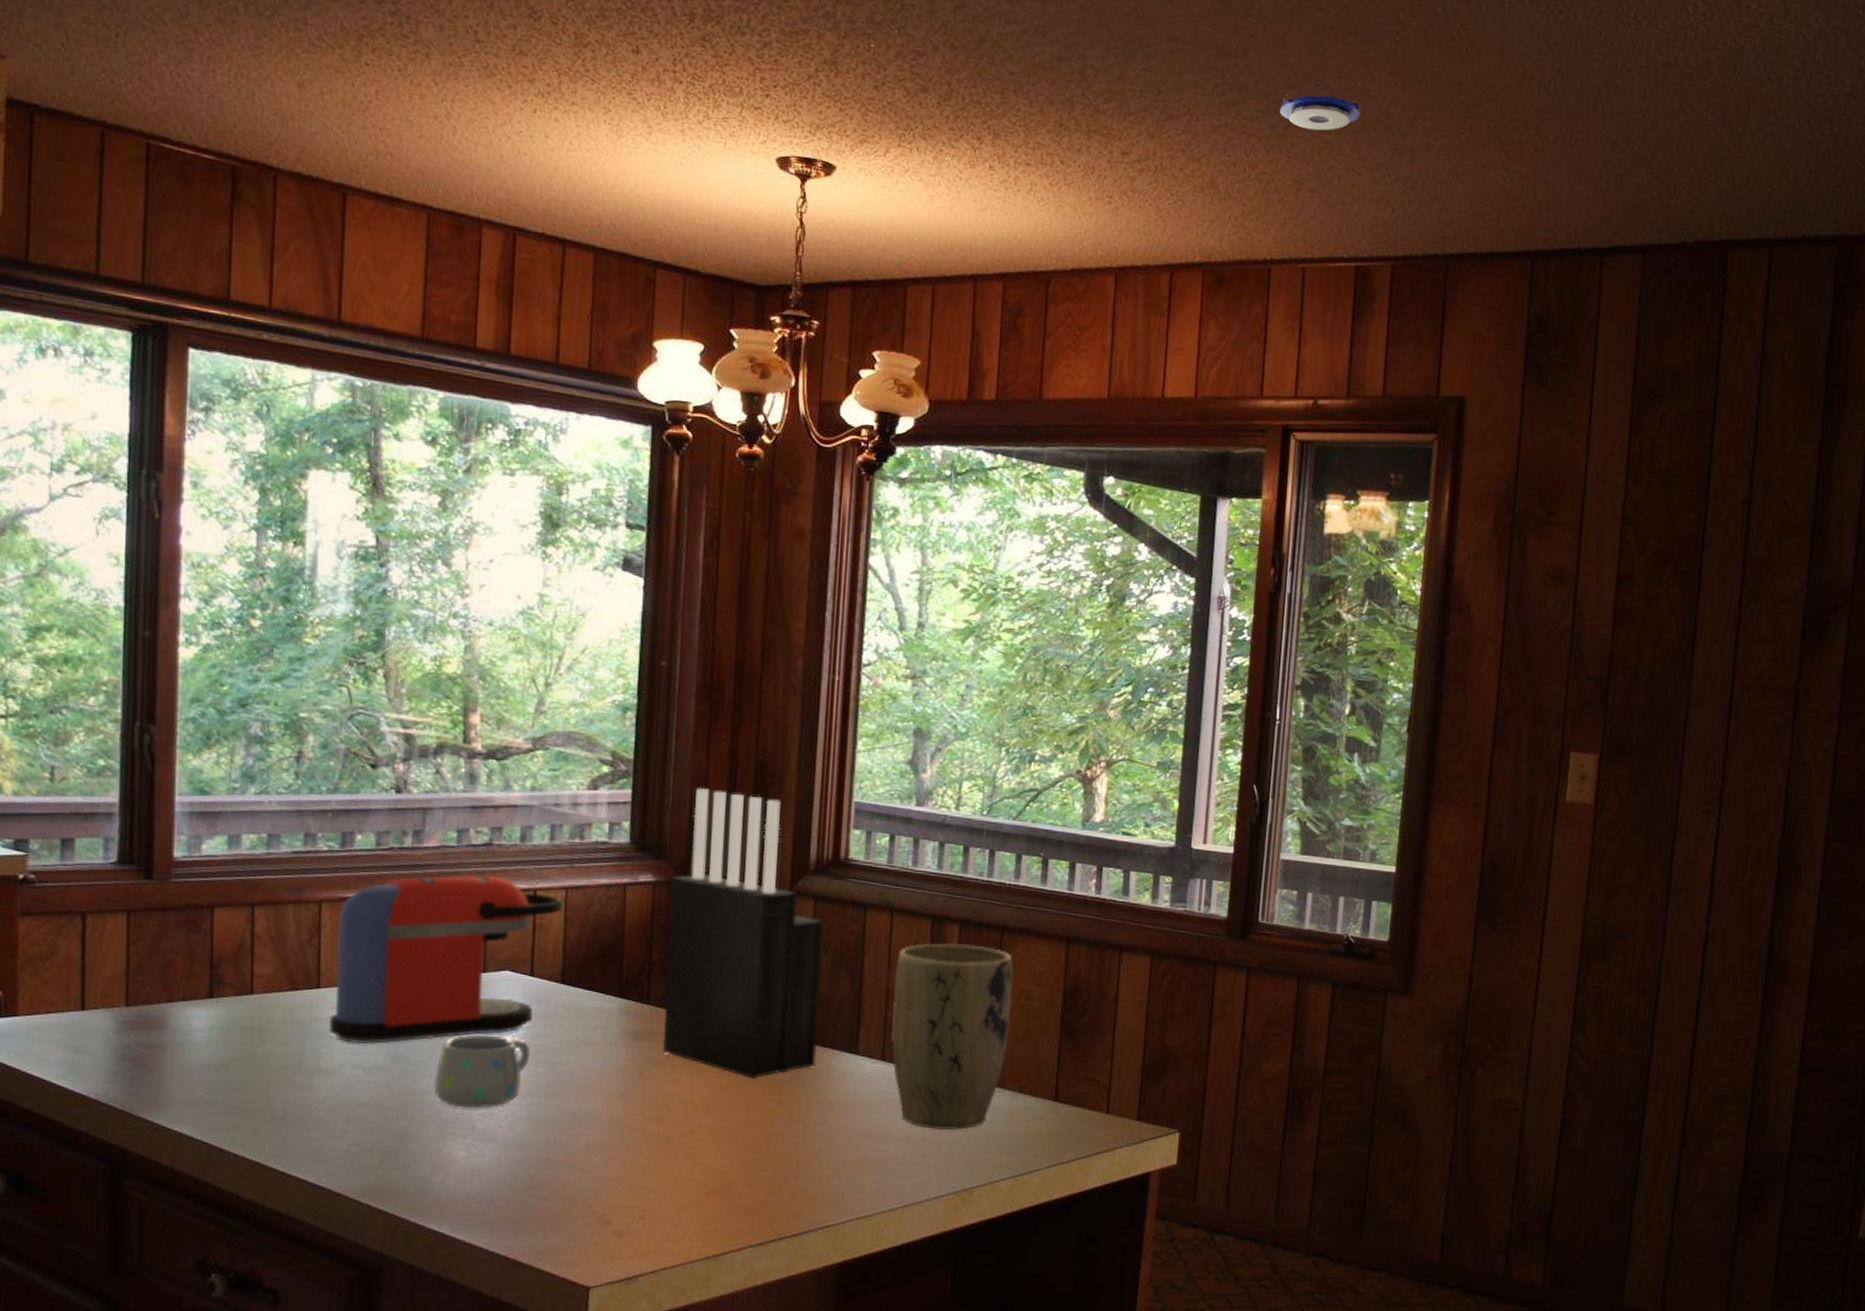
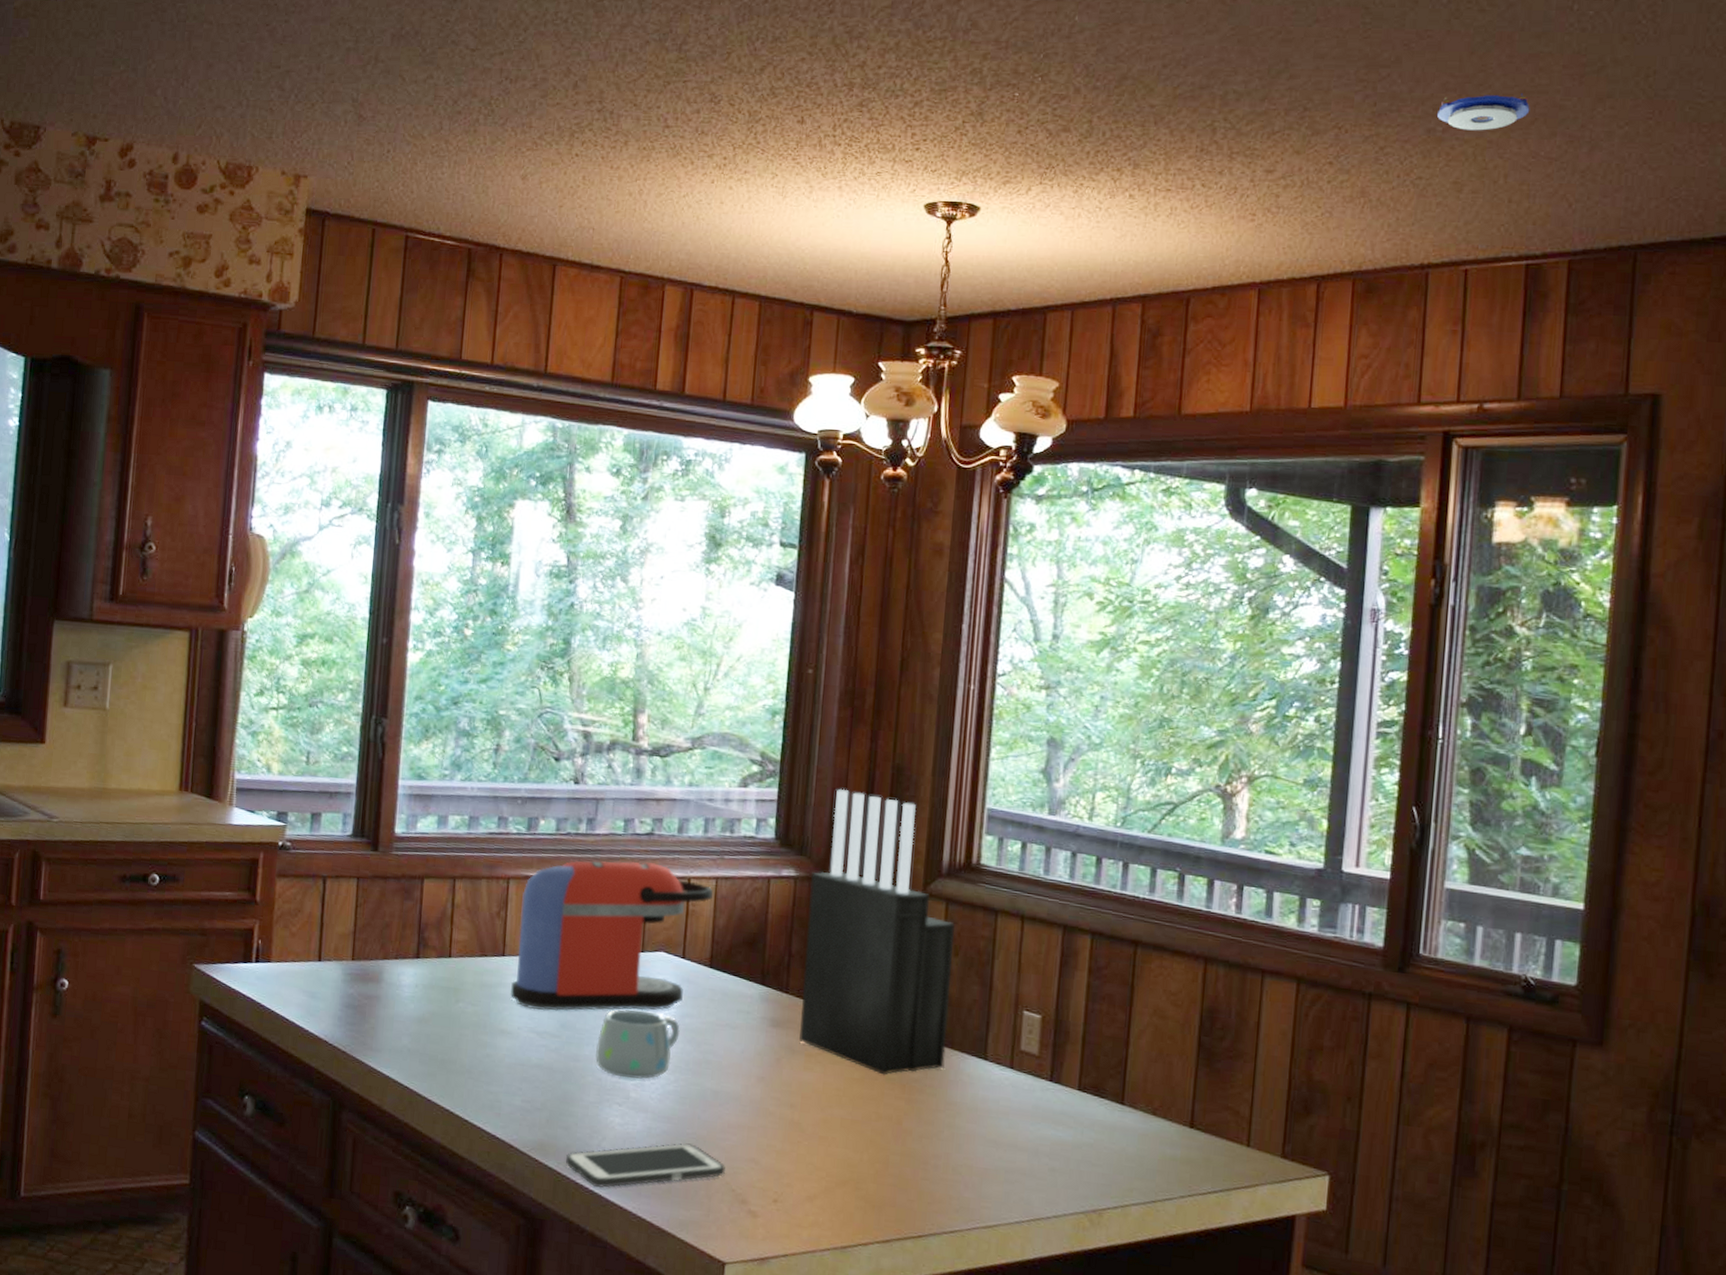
cell phone: none [404,1170,586,1227] -> present [566,1143,725,1188]
plant pot: present [892,943,1014,1131] -> none [1021,953,1147,1148]

